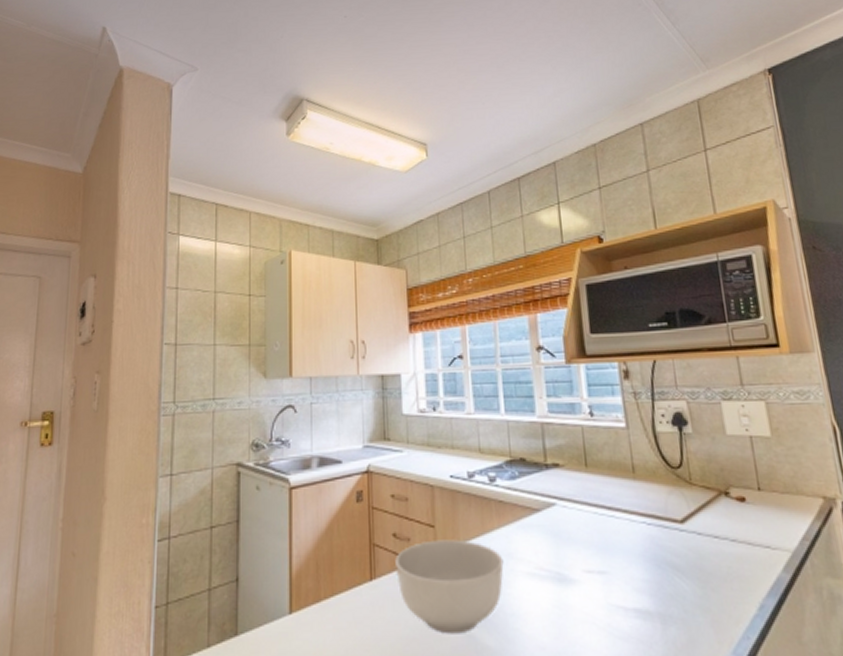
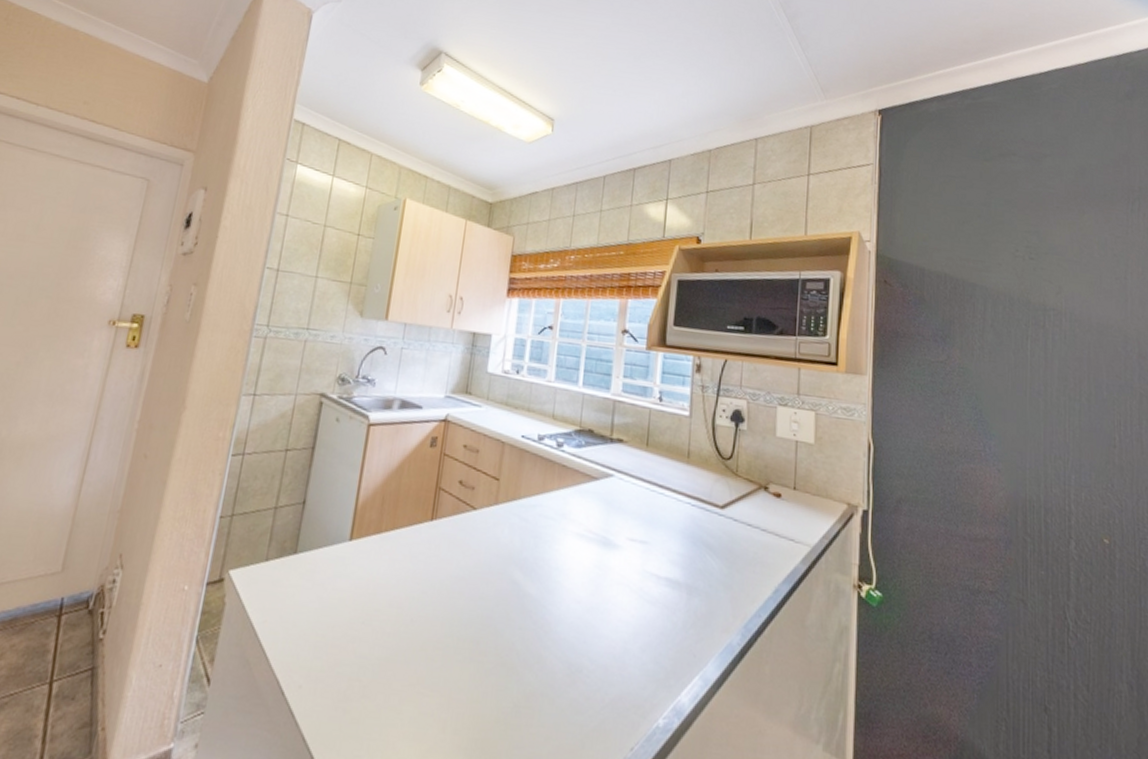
bowl: present [395,539,504,634] -> none [456,491,557,580]

